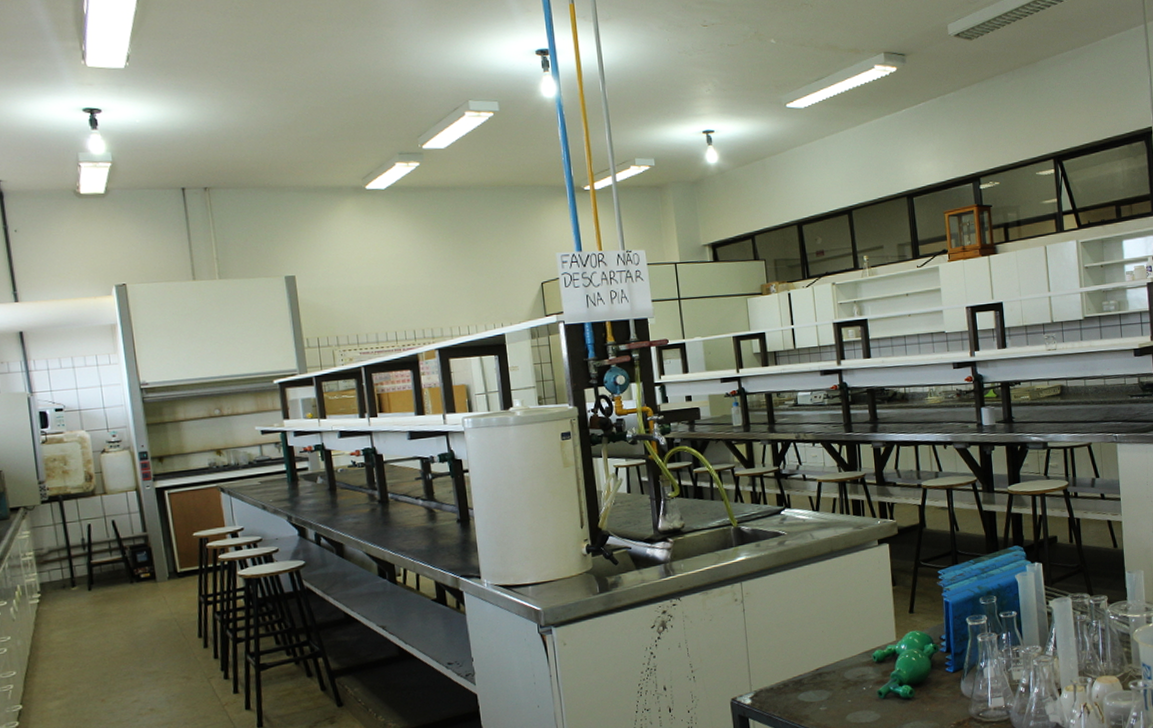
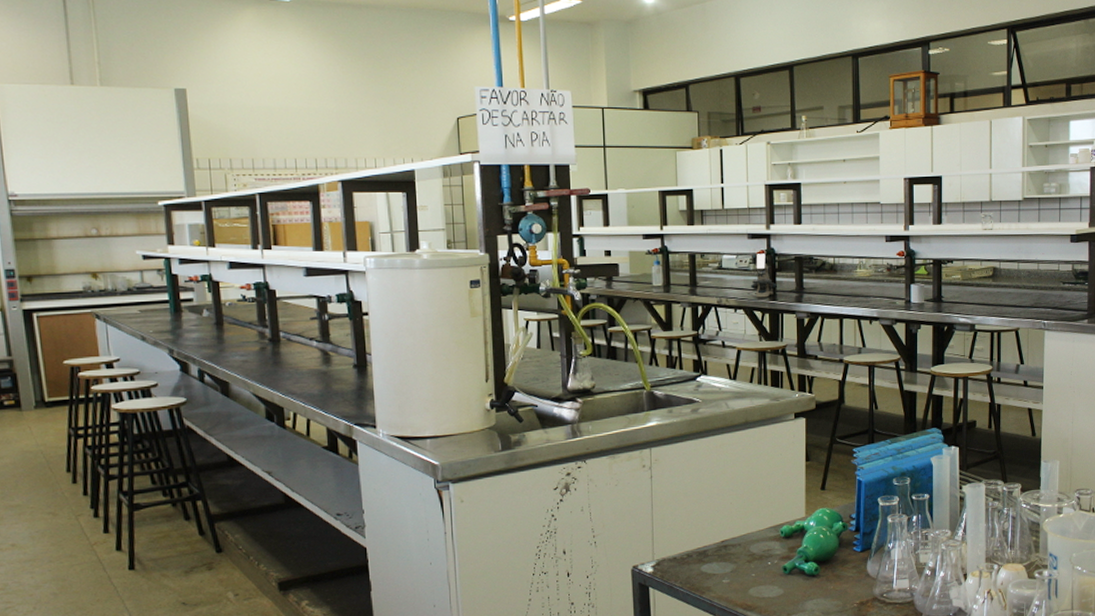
microscope: none [825,388,852,432] -> present [751,253,777,299]

